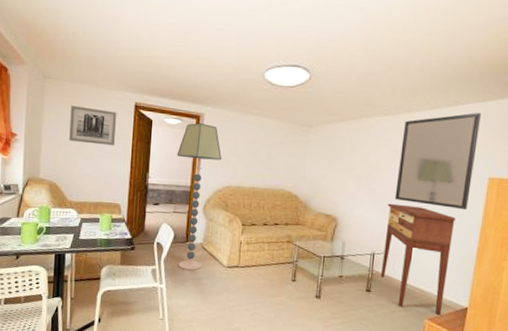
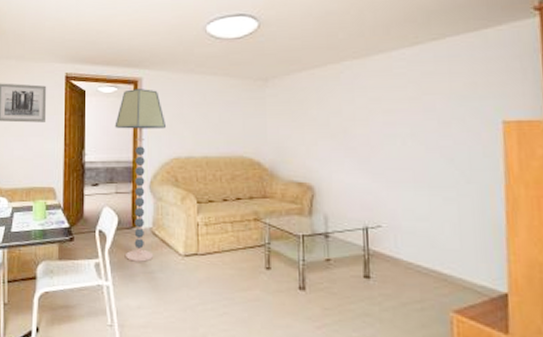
console table: present [380,203,456,316] -> none [374,163,472,307]
home mirror: present [394,113,481,210] -> none [380,44,482,165]

